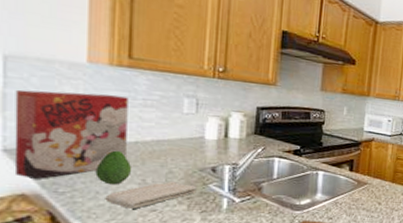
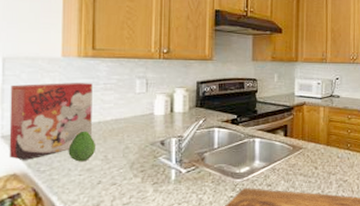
washcloth: present [105,181,197,209] -> none [76,155,149,183]

